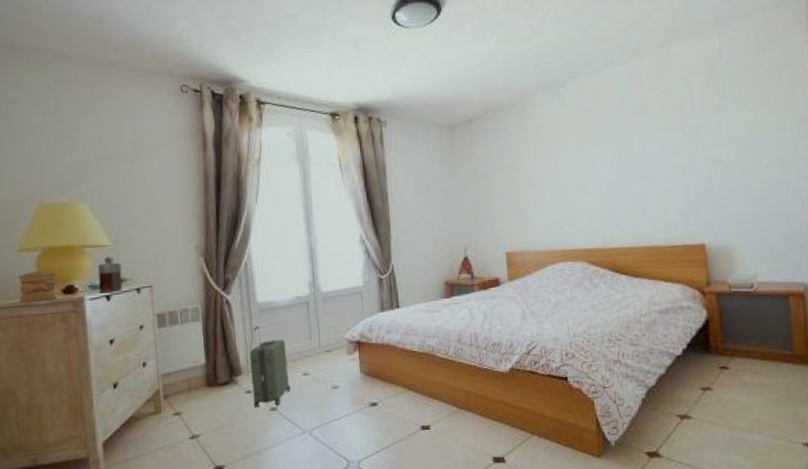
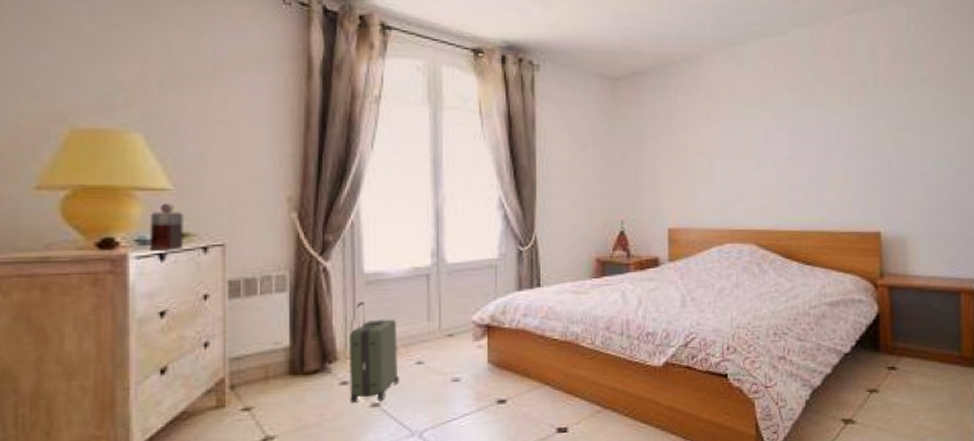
decorative box: present [18,271,57,303] -> none [31,216,89,258]
books: present [726,273,759,293] -> none [900,266,932,287]

